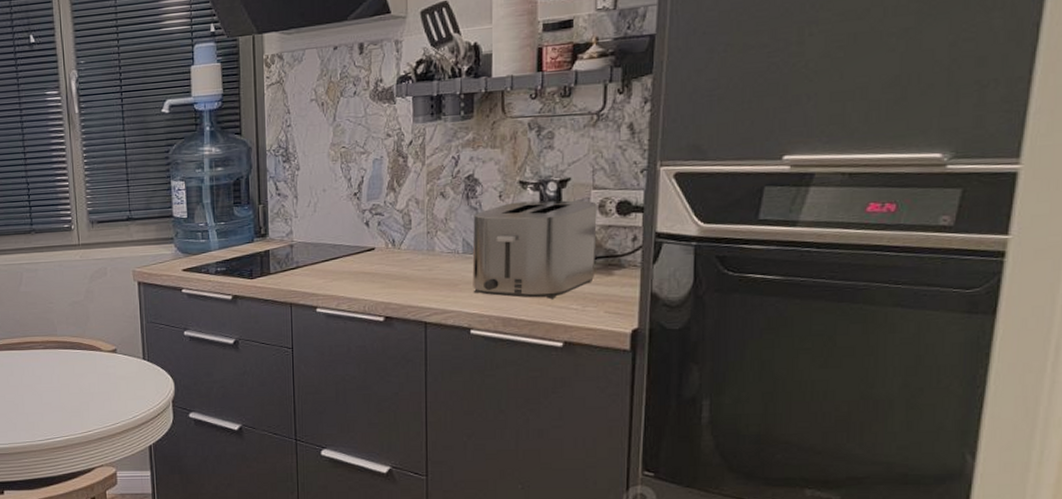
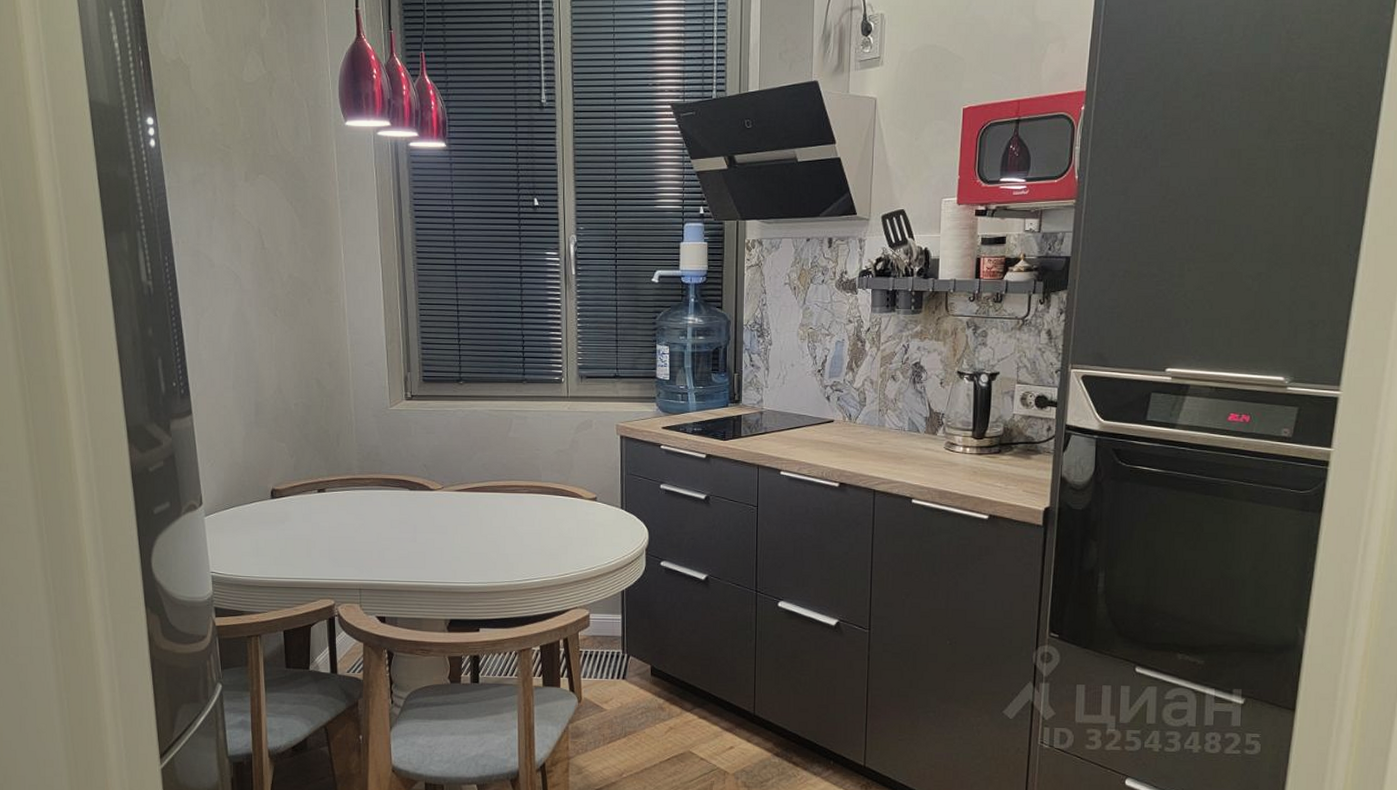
toaster: present [472,200,597,299] -> none [915,389,1020,476]

